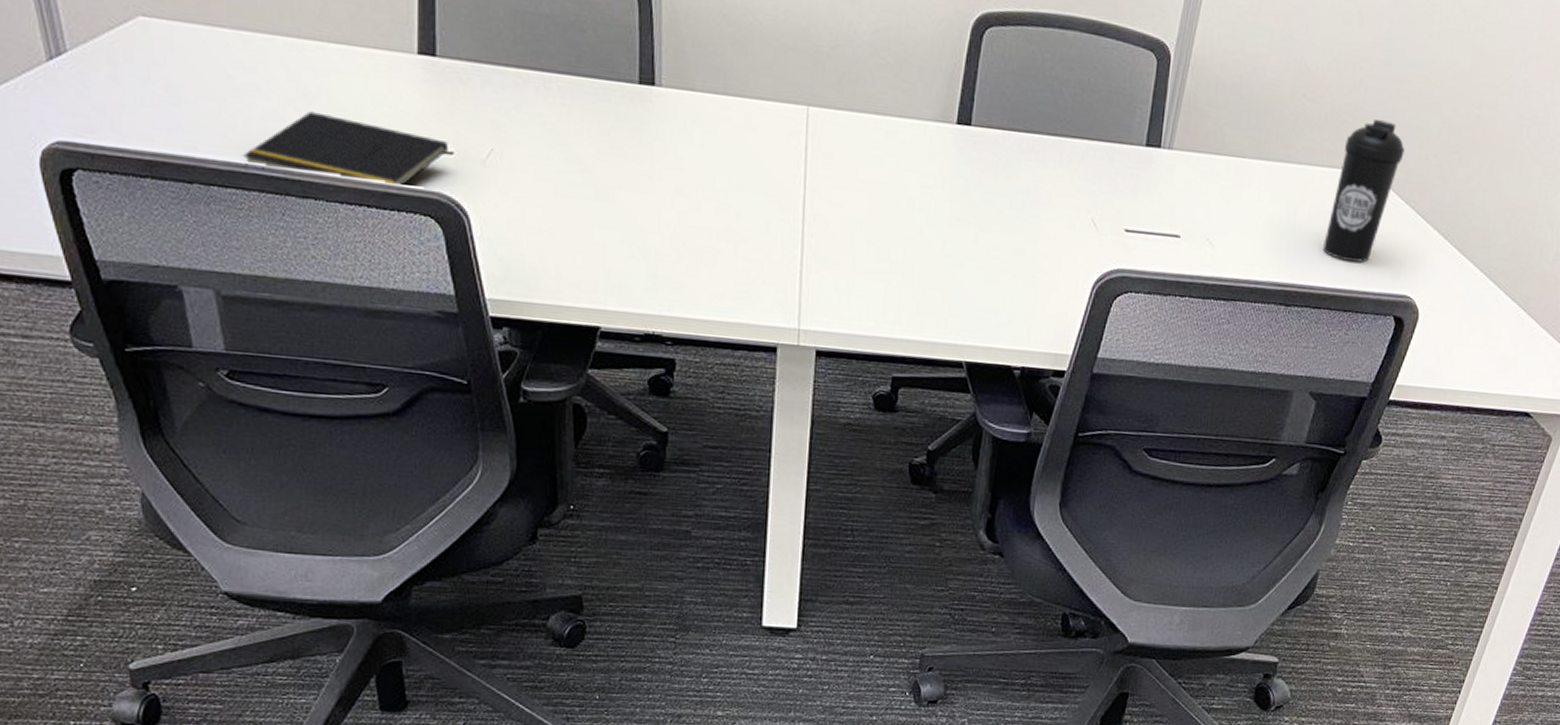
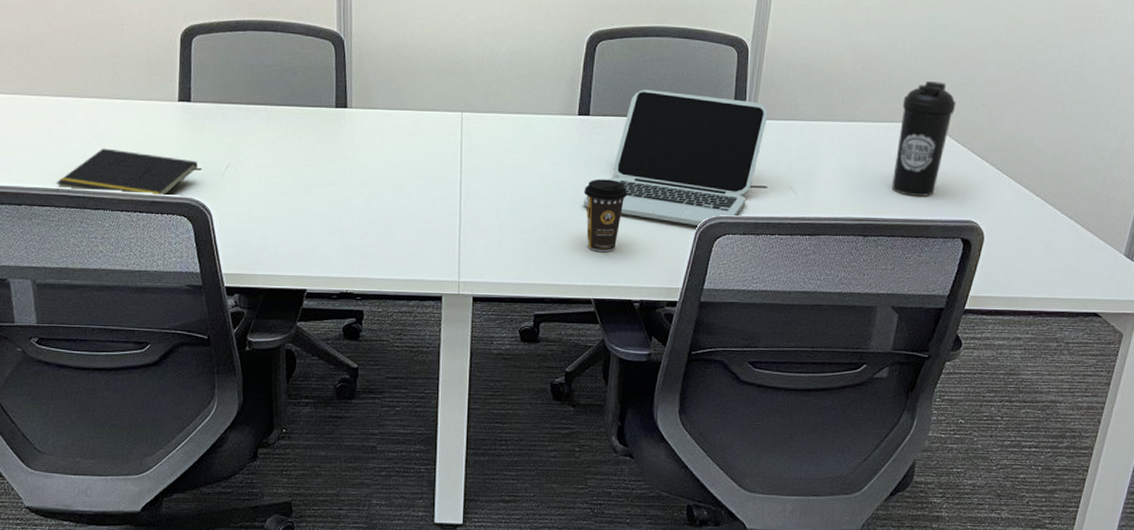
laptop: none [958,97,1188,280] -> present [583,90,768,227]
coffee cup: none [959,209,1014,304] -> present [583,179,628,252]

